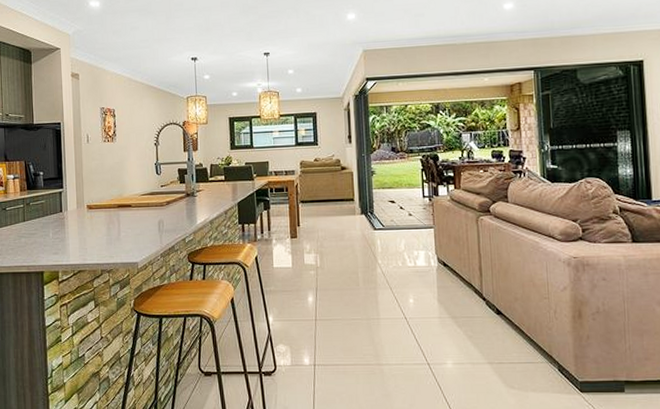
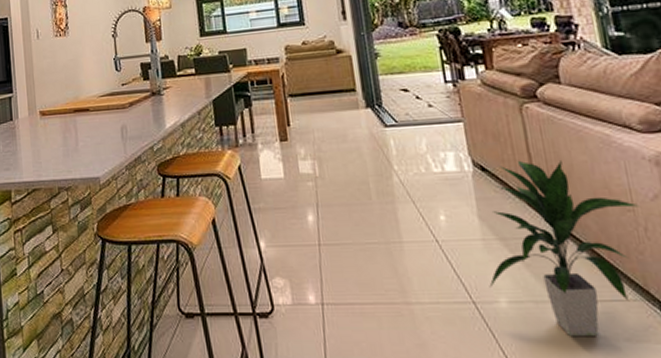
indoor plant: none [441,259,553,389] -> present [489,160,640,337]

